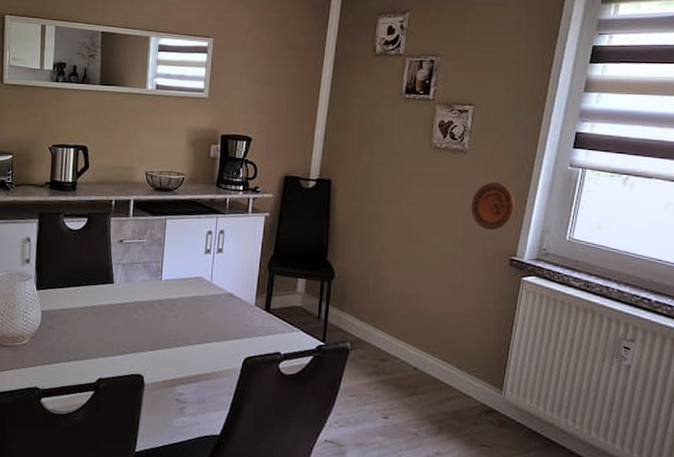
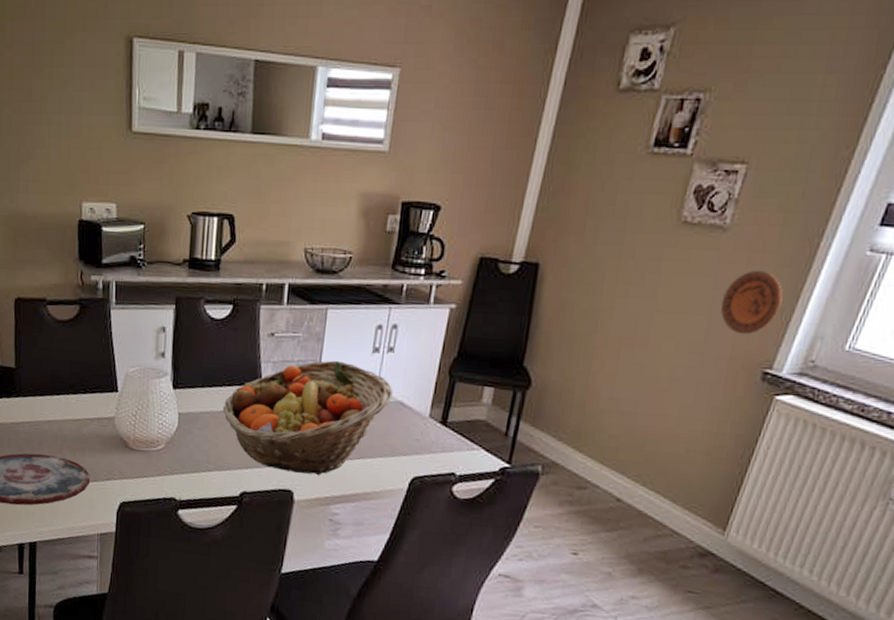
fruit basket: none [80,261,224,360] -> present [222,360,393,475]

